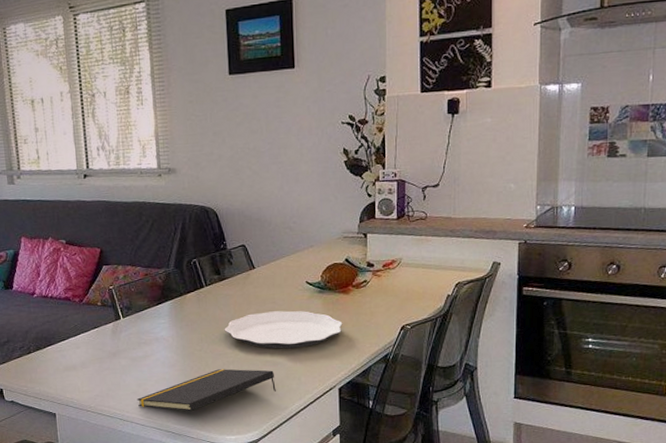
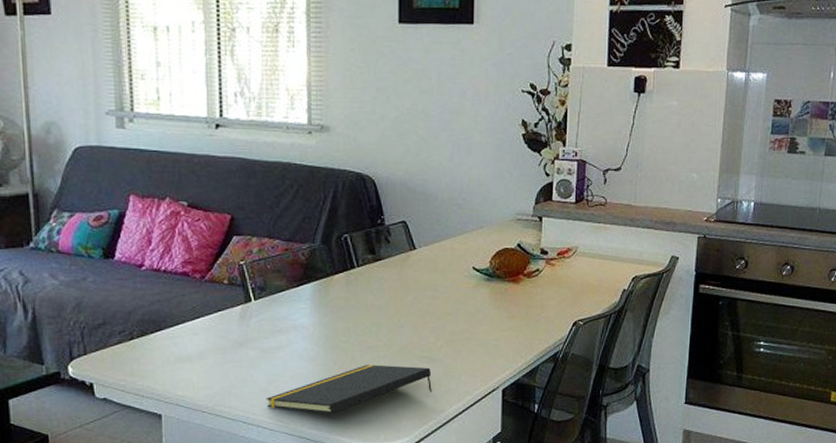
plate: present [224,310,343,349] -> none [376,299,511,343]

